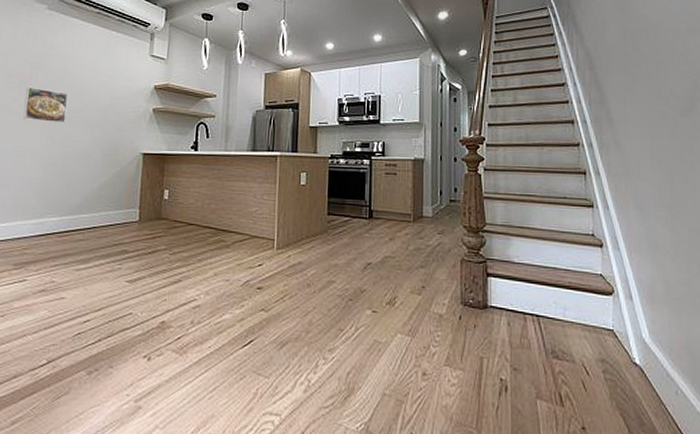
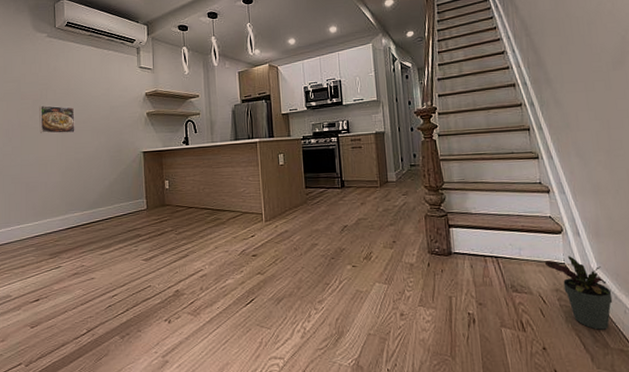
potted plant: none [591,322,664,412] -> present [544,256,613,330]

